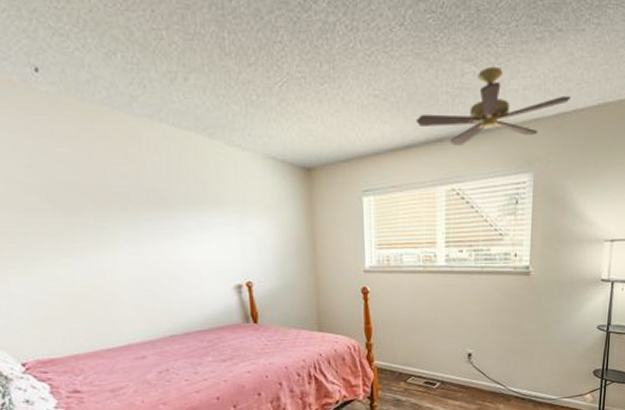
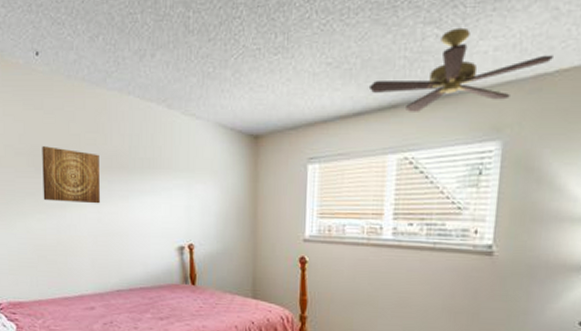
wall art: none [57,181,139,245] -> present [42,146,100,204]

